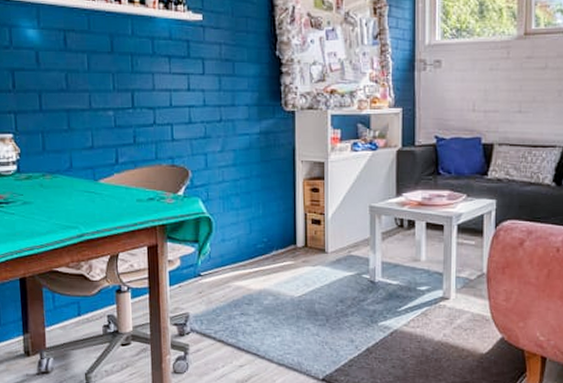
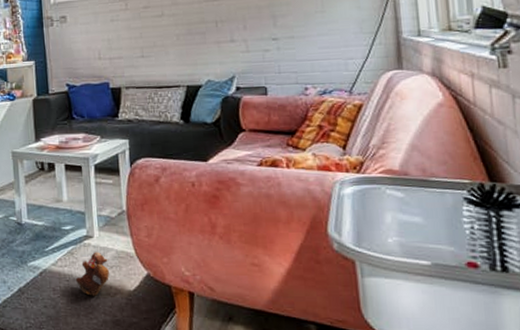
plush toy: none [427,314,463,358] -> present [75,252,109,296]

